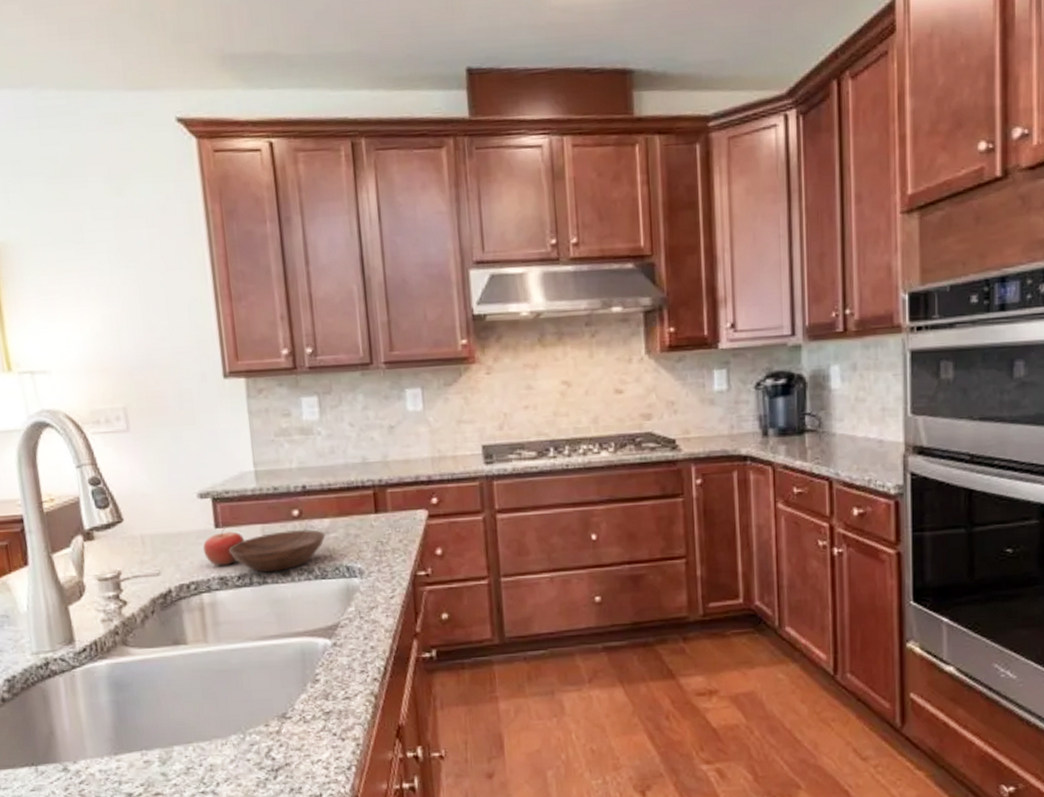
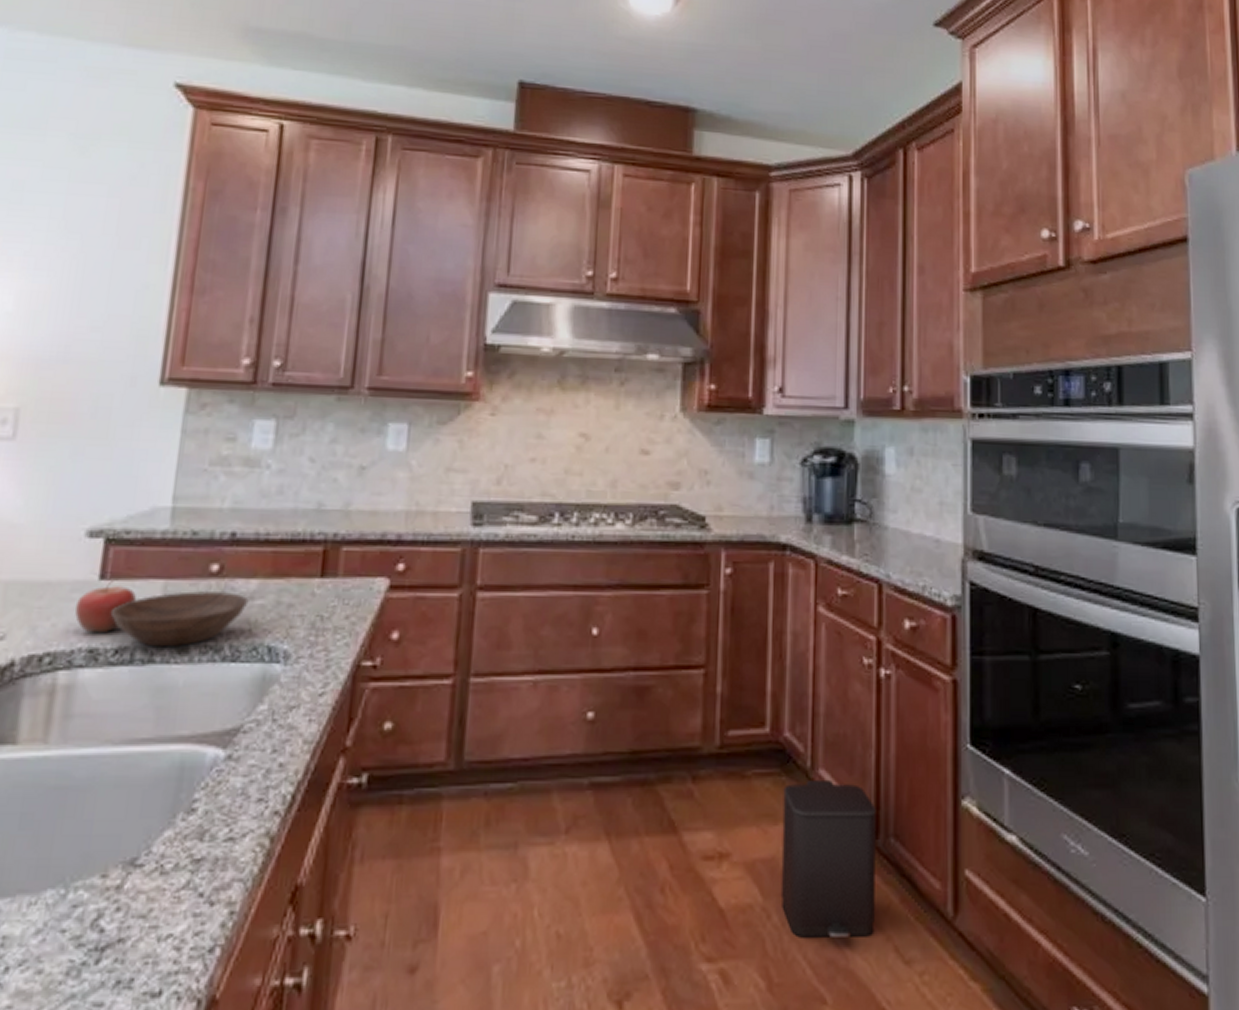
pedal bin: none [757,635,837,746] -> present [780,781,876,939]

